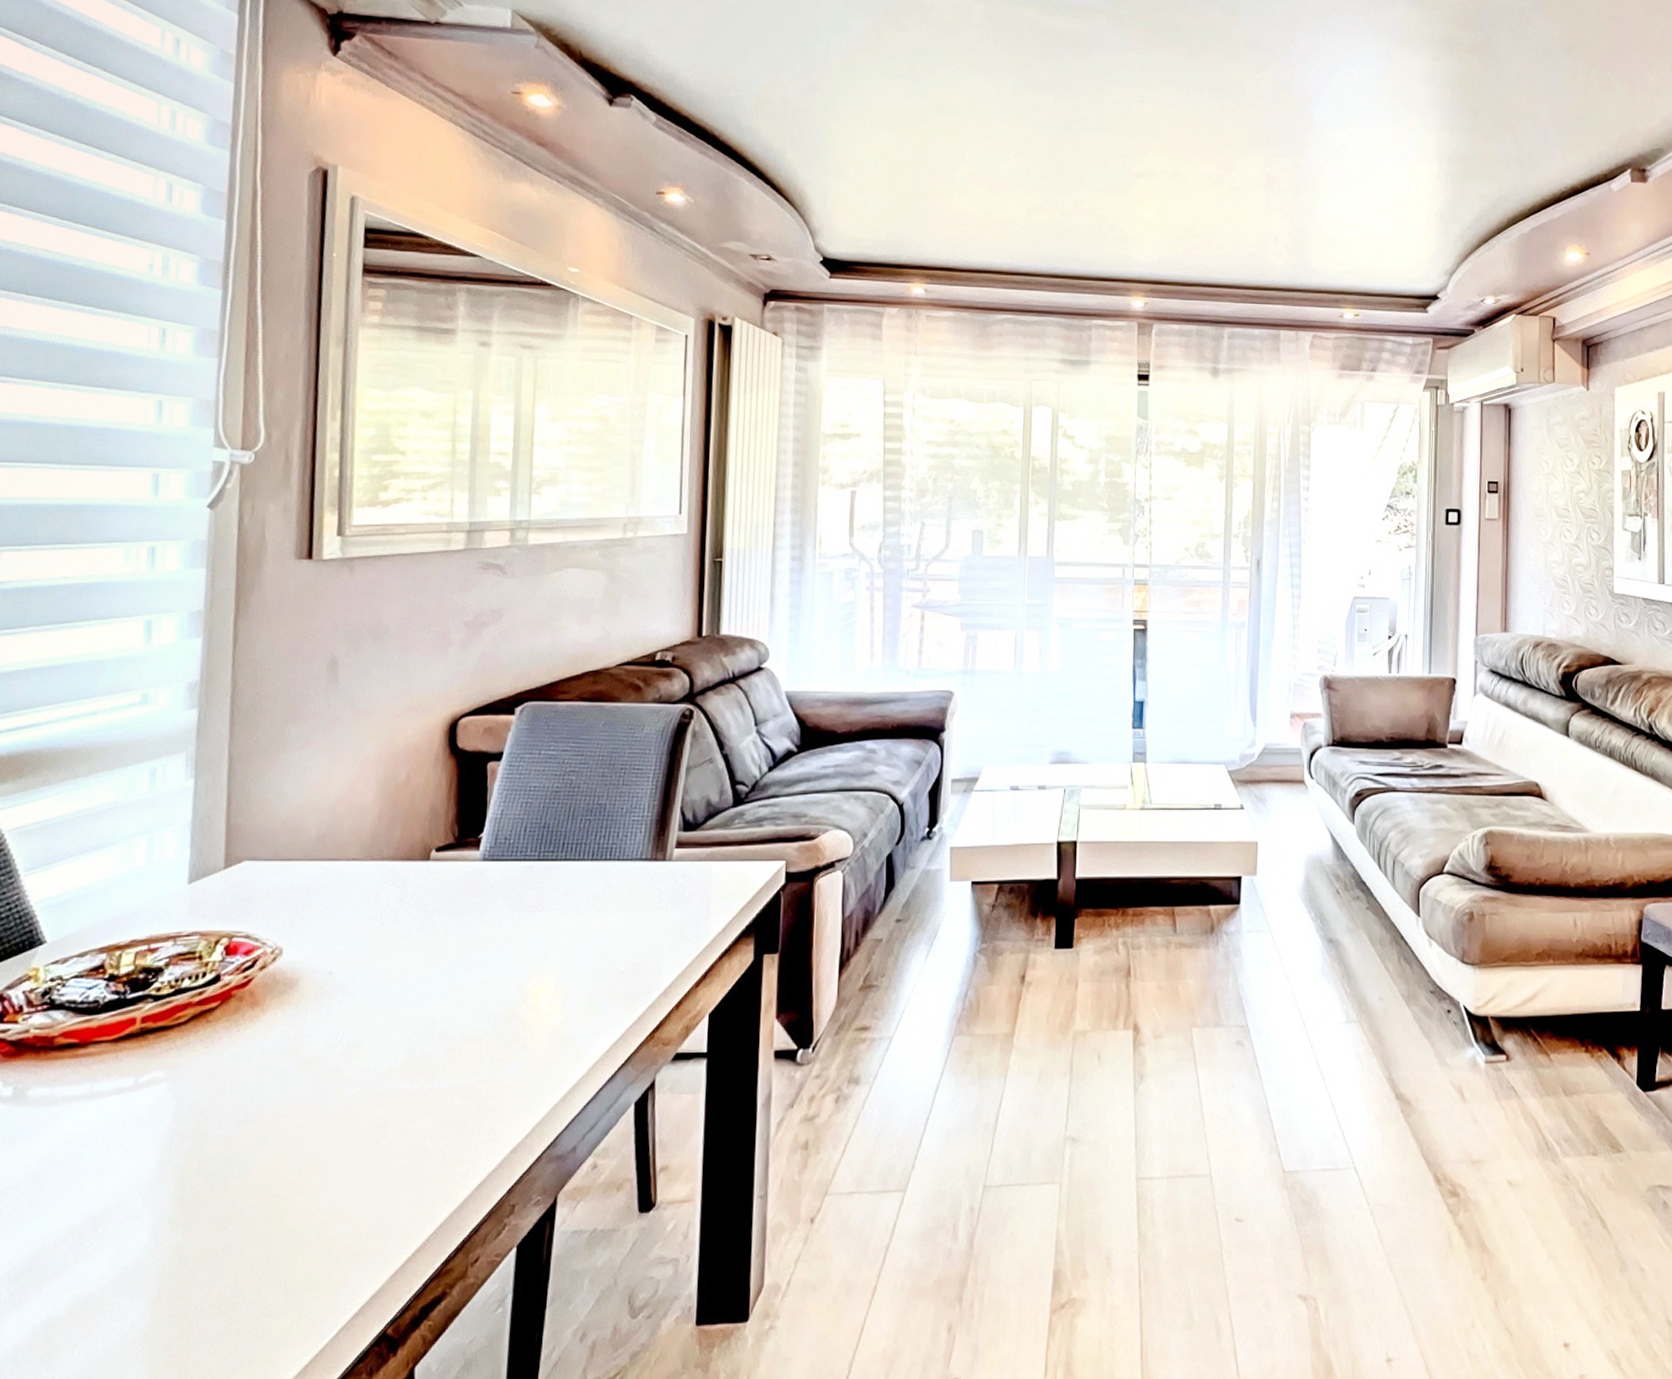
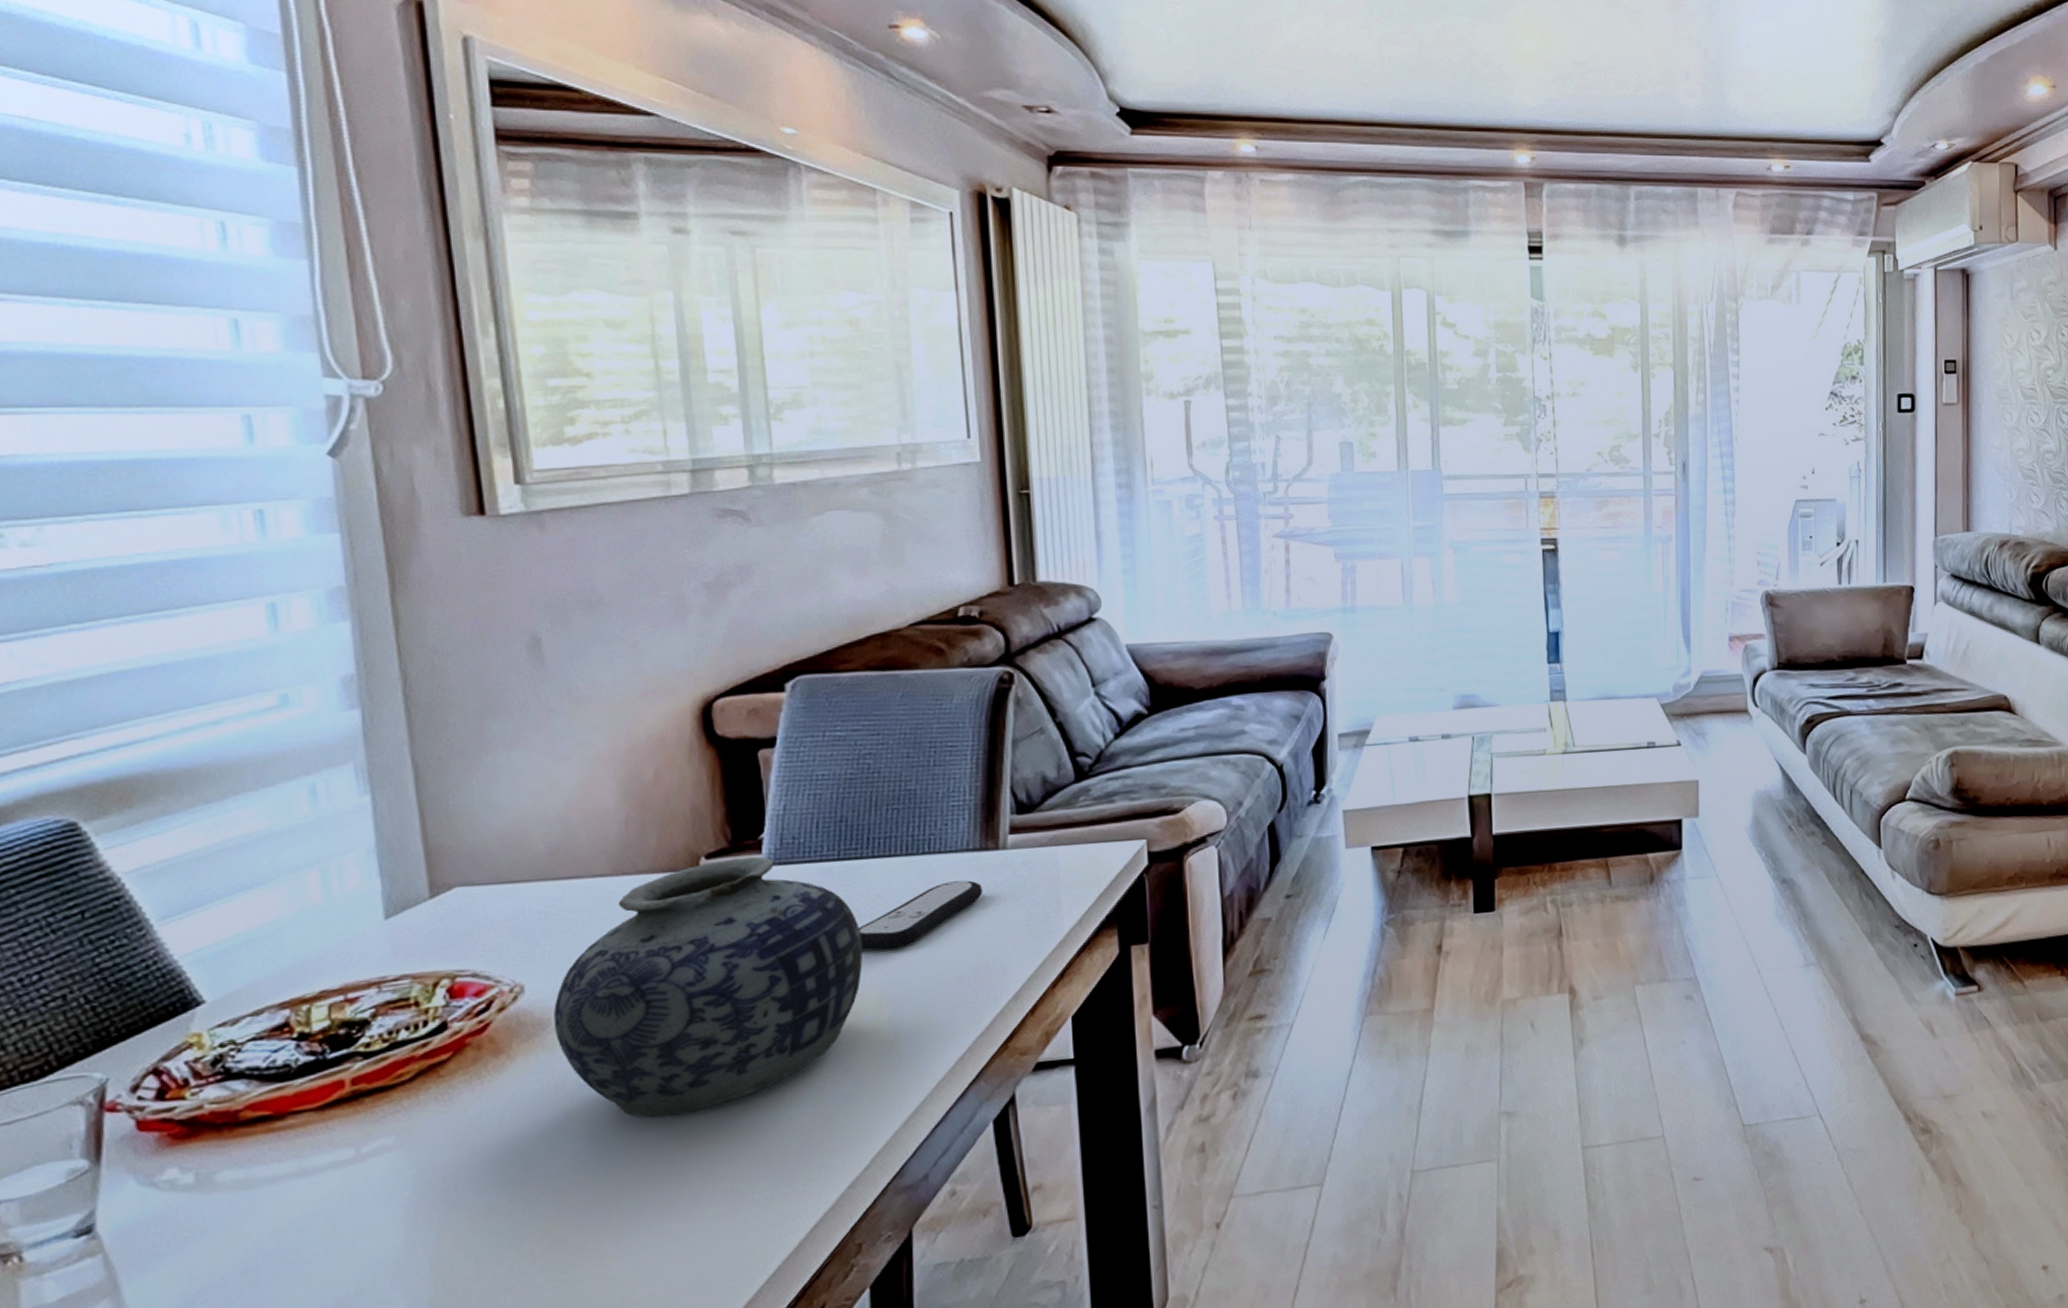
vase: none [300,852,549,1073] -> present [554,856,864,1117]
remote control: none [546,886,649,941] -> present [859,880,983,951]

